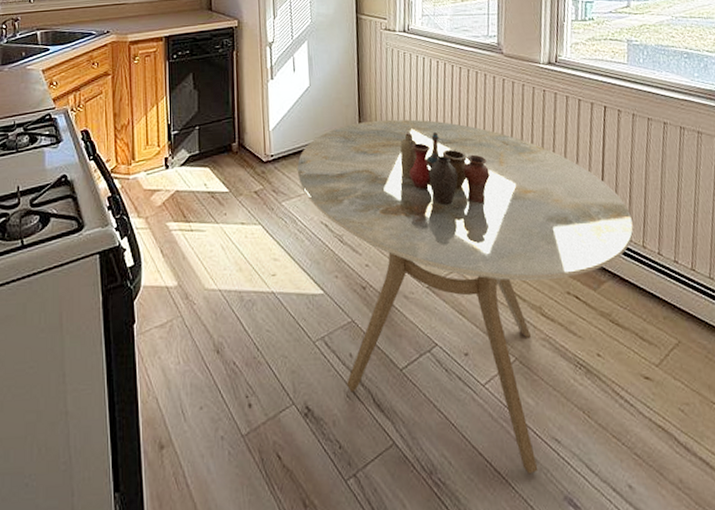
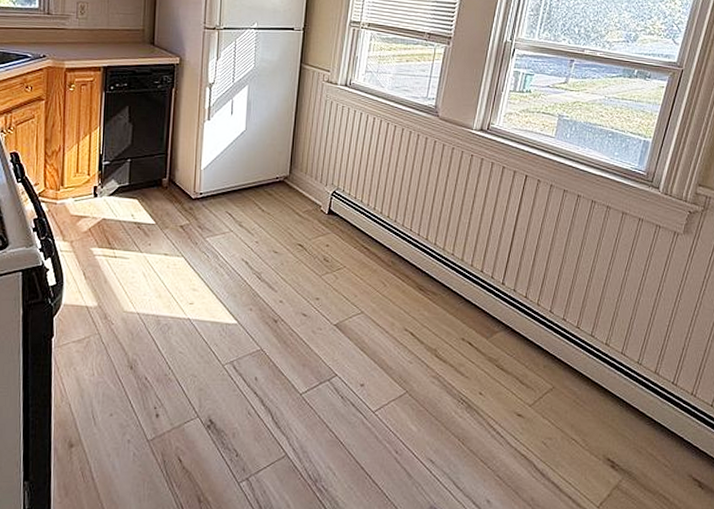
dining table: present [297,119,634,475] -> none [225,169,532,487]
vase: present [400,132,491,206] -> none [323,183,409,254]

